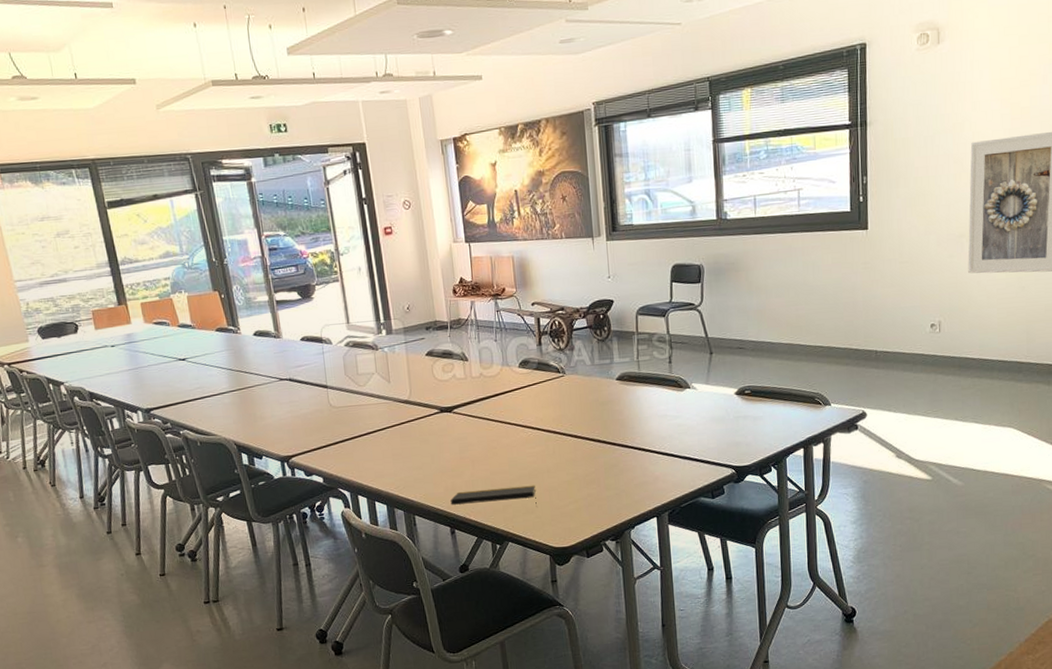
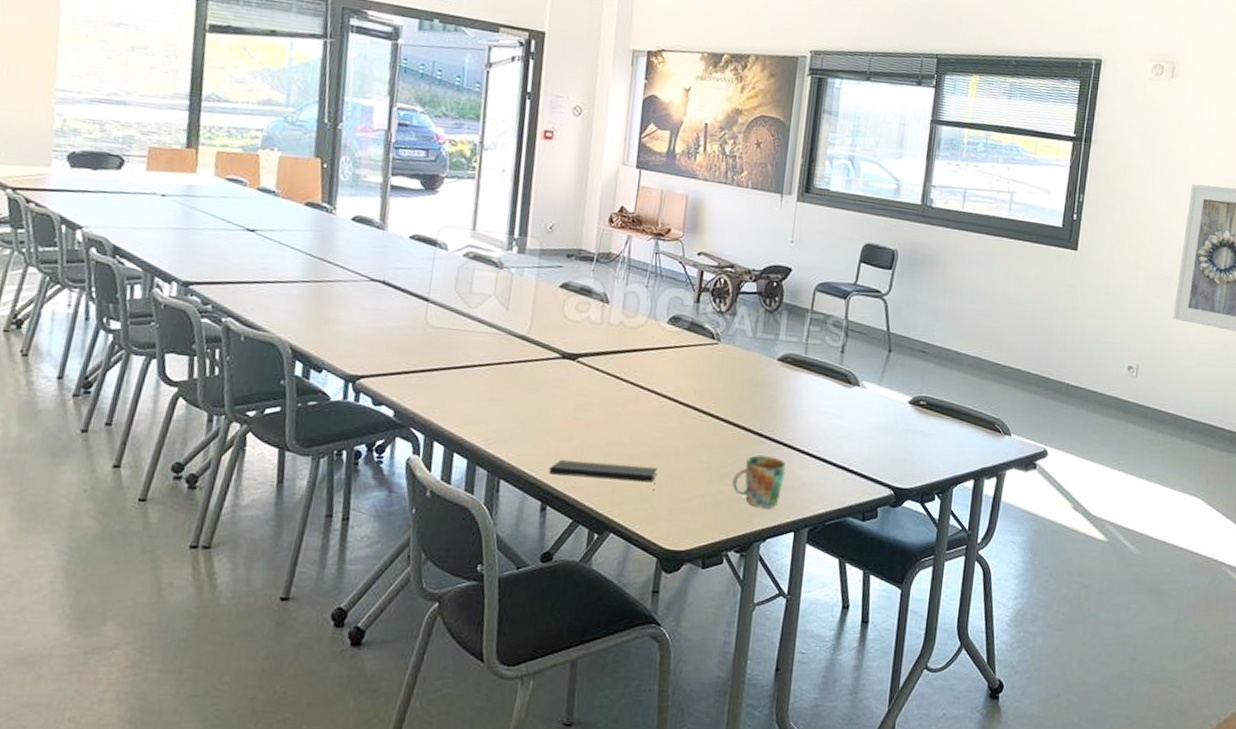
mug: none [598,460,641,503] -> present [732,455,786,509]

